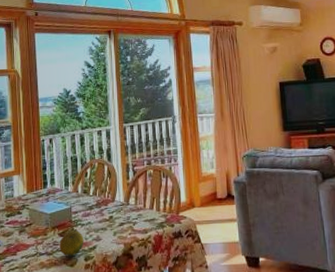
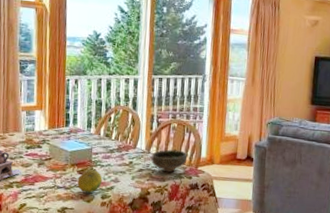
bowl: none [131,197,167,223] -> present [151,149,187,173]

